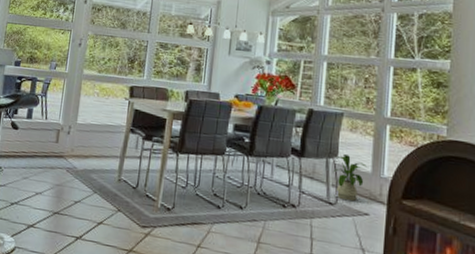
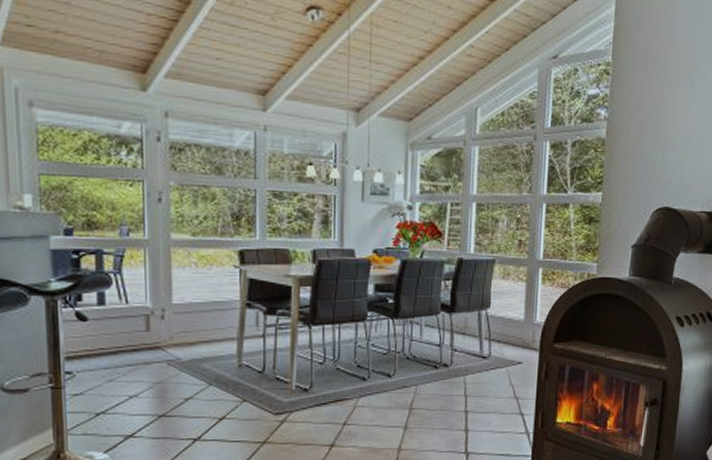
house plant: present [332,154,368,202] -> none [485,304,521,352]

